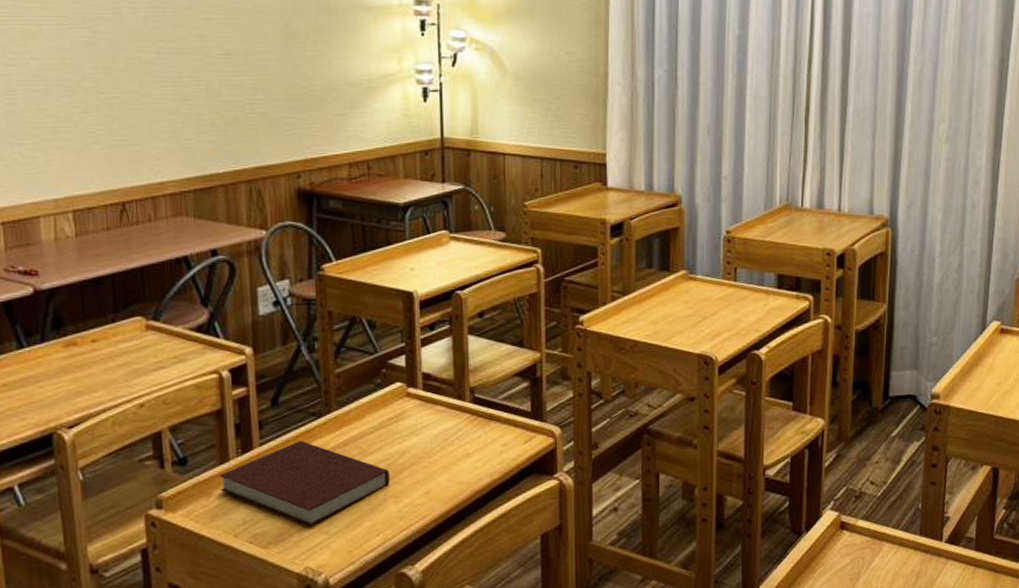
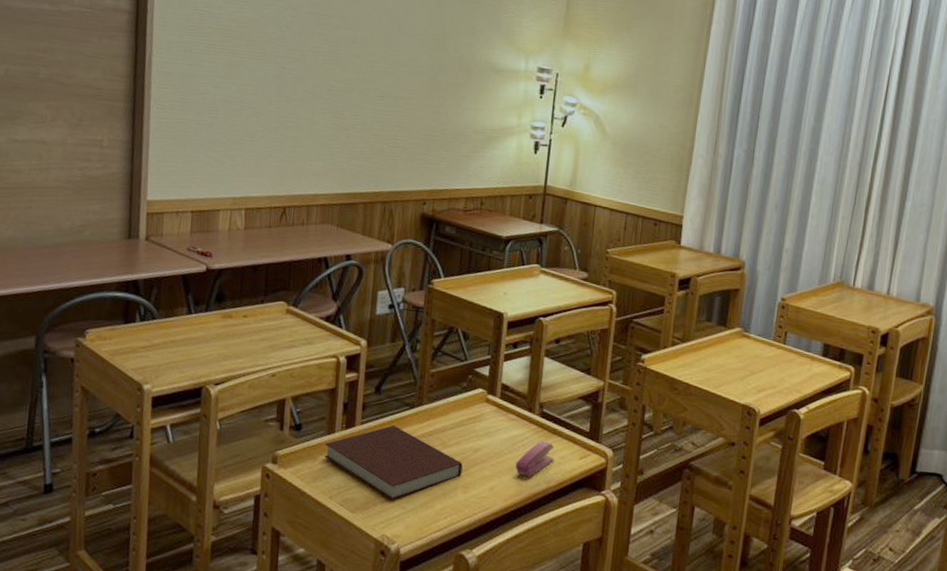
stapler: none [451,428,496,473] -> present [515,440,555,477]

